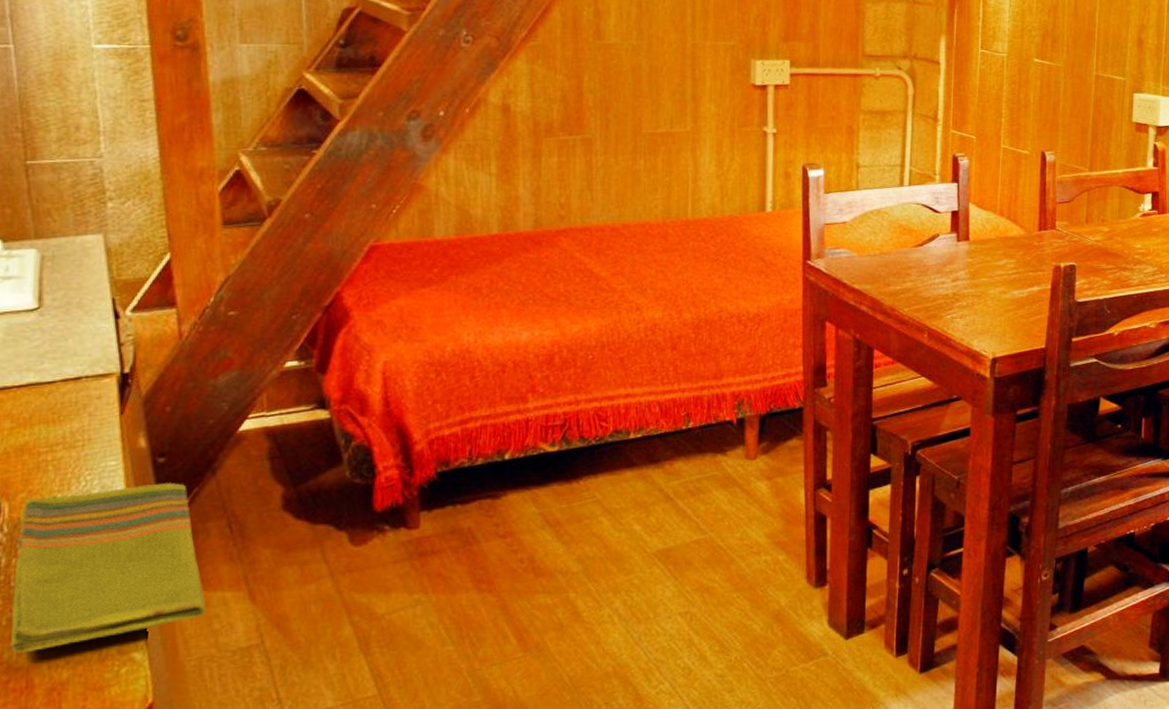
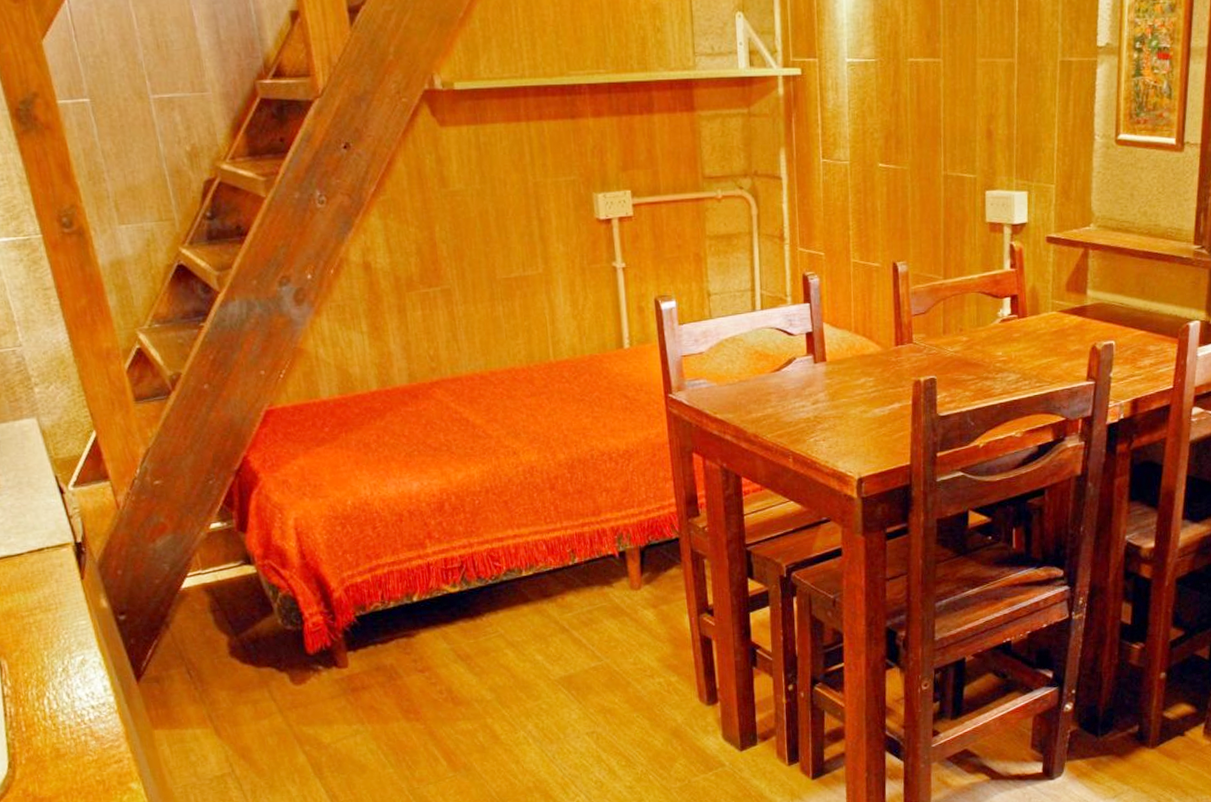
dish towel: present [9,483,206,653] -> none [18,637,182,787]

